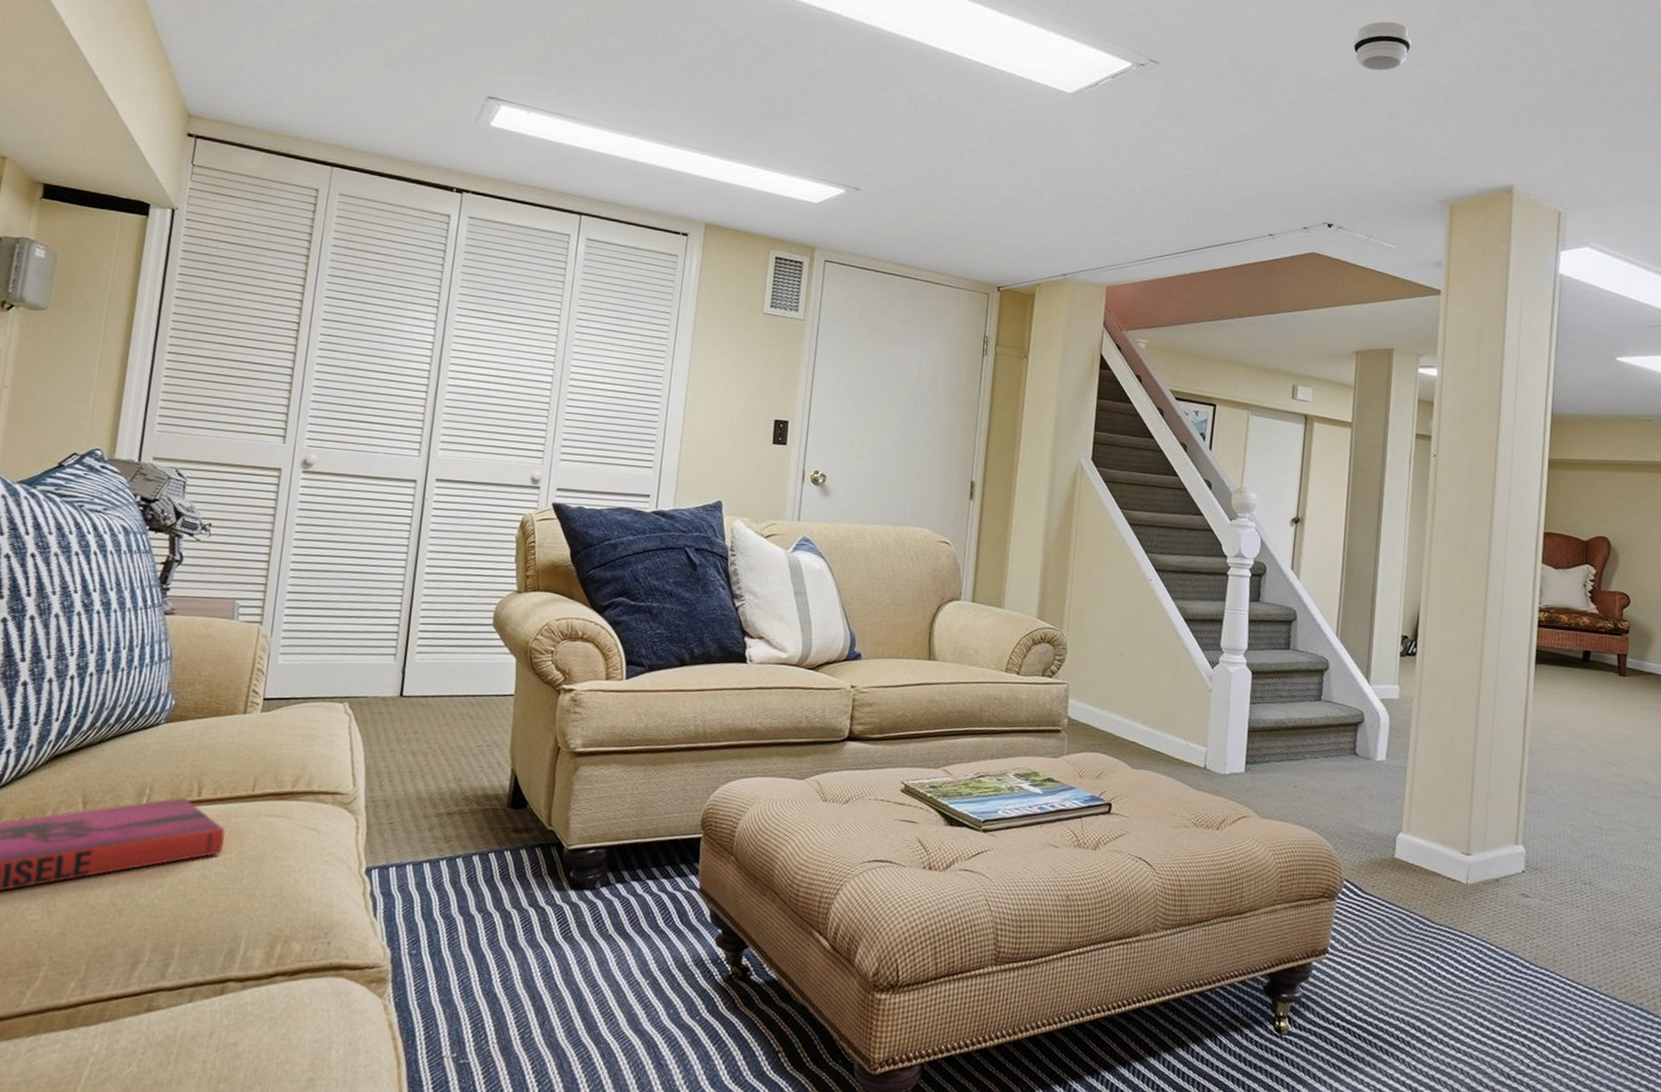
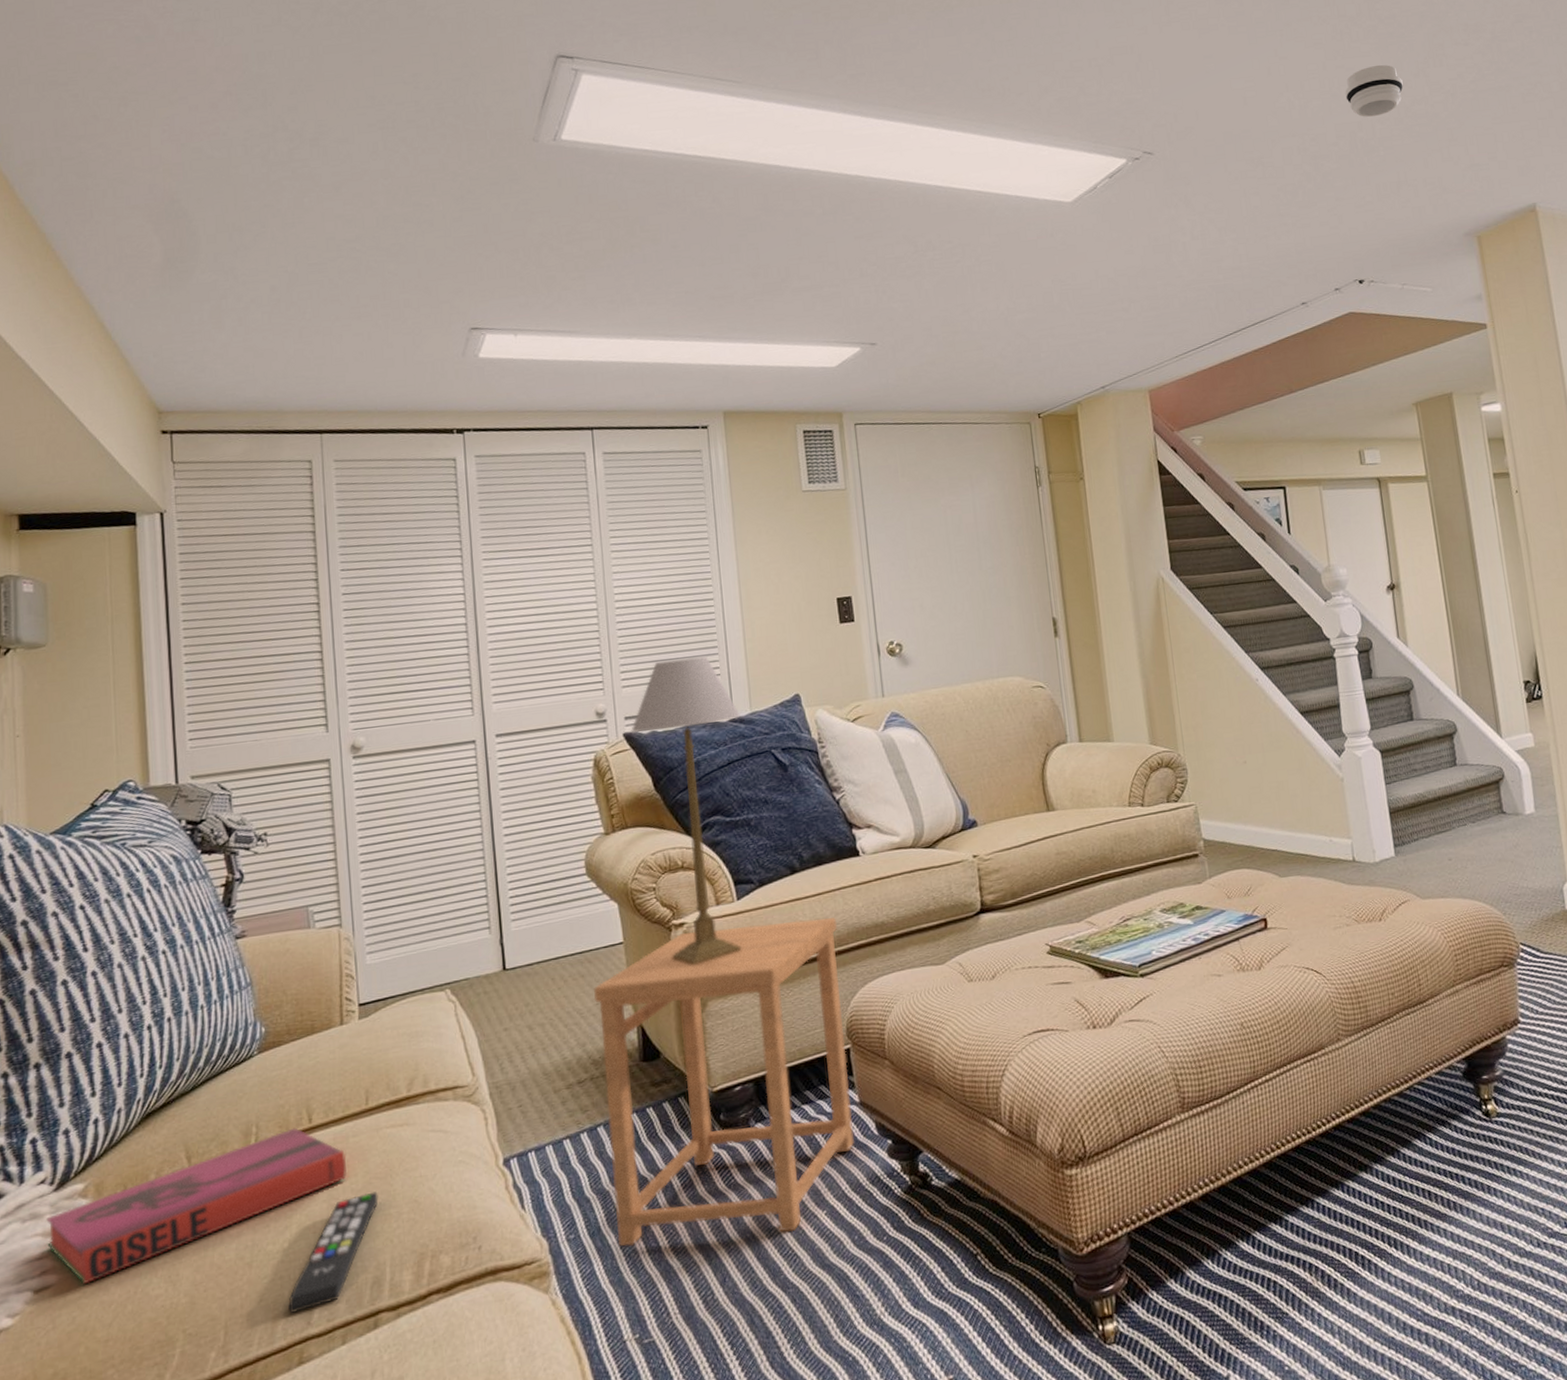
remote control: none [147,871,248,965] -> present [288,1191,379,1314]
side table: none [454,699,714,993] -> present [593,918,854,1247]
table lamp: none [556,443,664,731] -> present [631,656,742,966]

